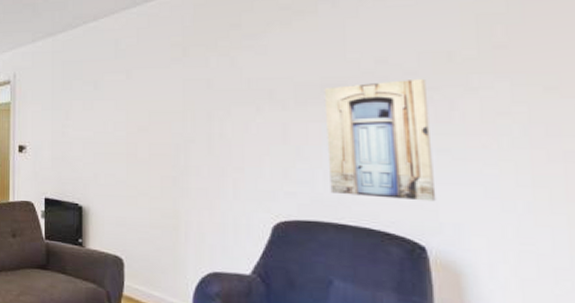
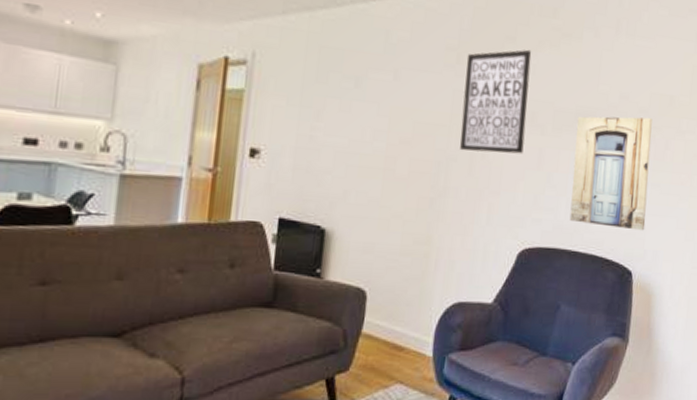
wall art: none [192,32,264,133] -> present [460,49,532,154]

